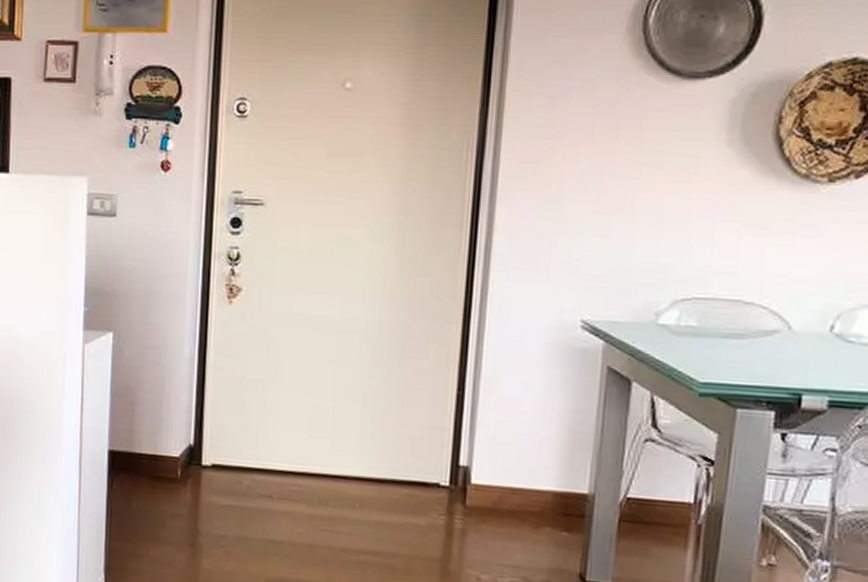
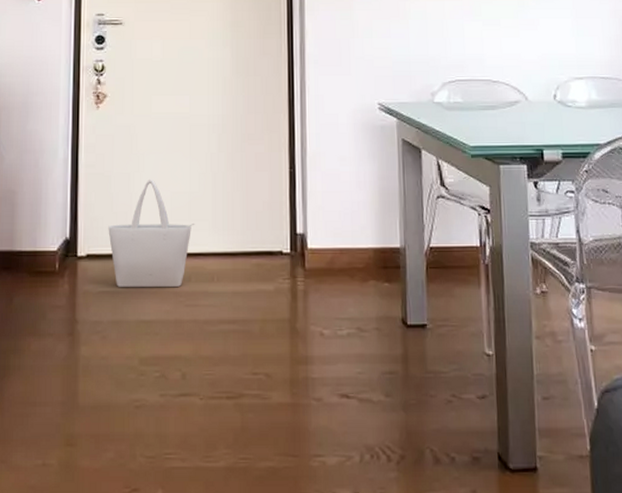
shopping bag: none [237,388,337,510] -> present [108,179,195,288]

